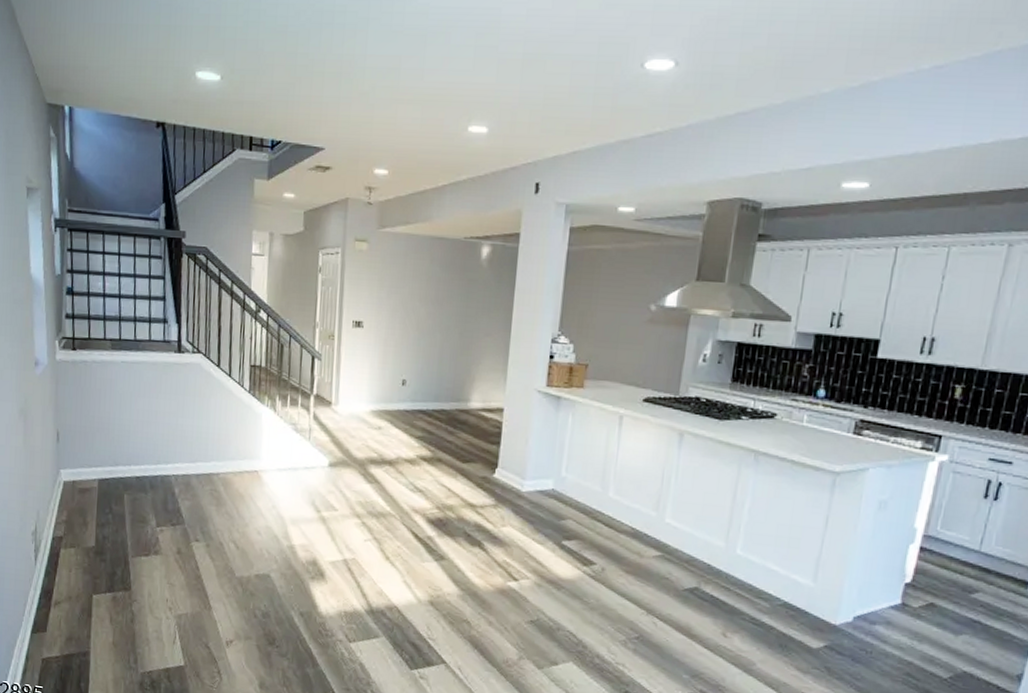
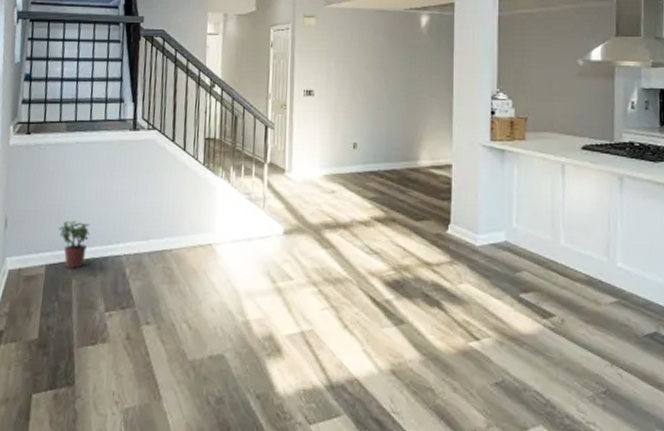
potted plant: none [109,438,140,485] -> present [59,221,90,269]

